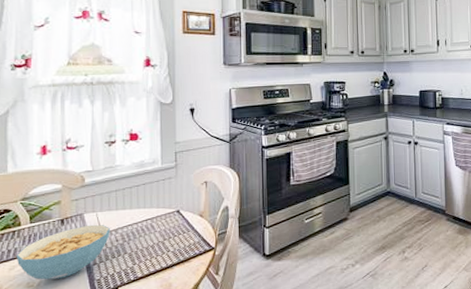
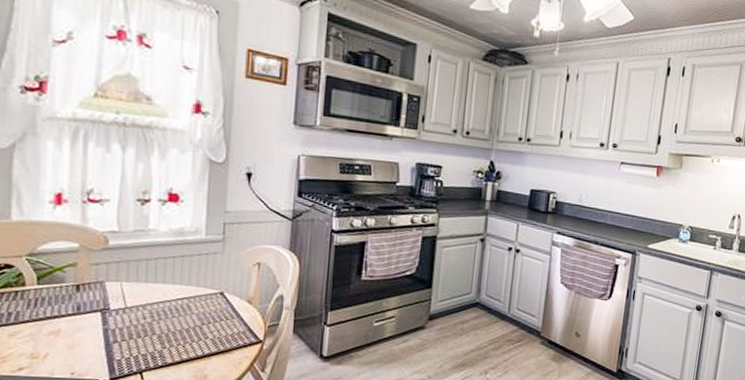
cereal bowl: present [16,224,110,280] -> none [18,295,137,354]

